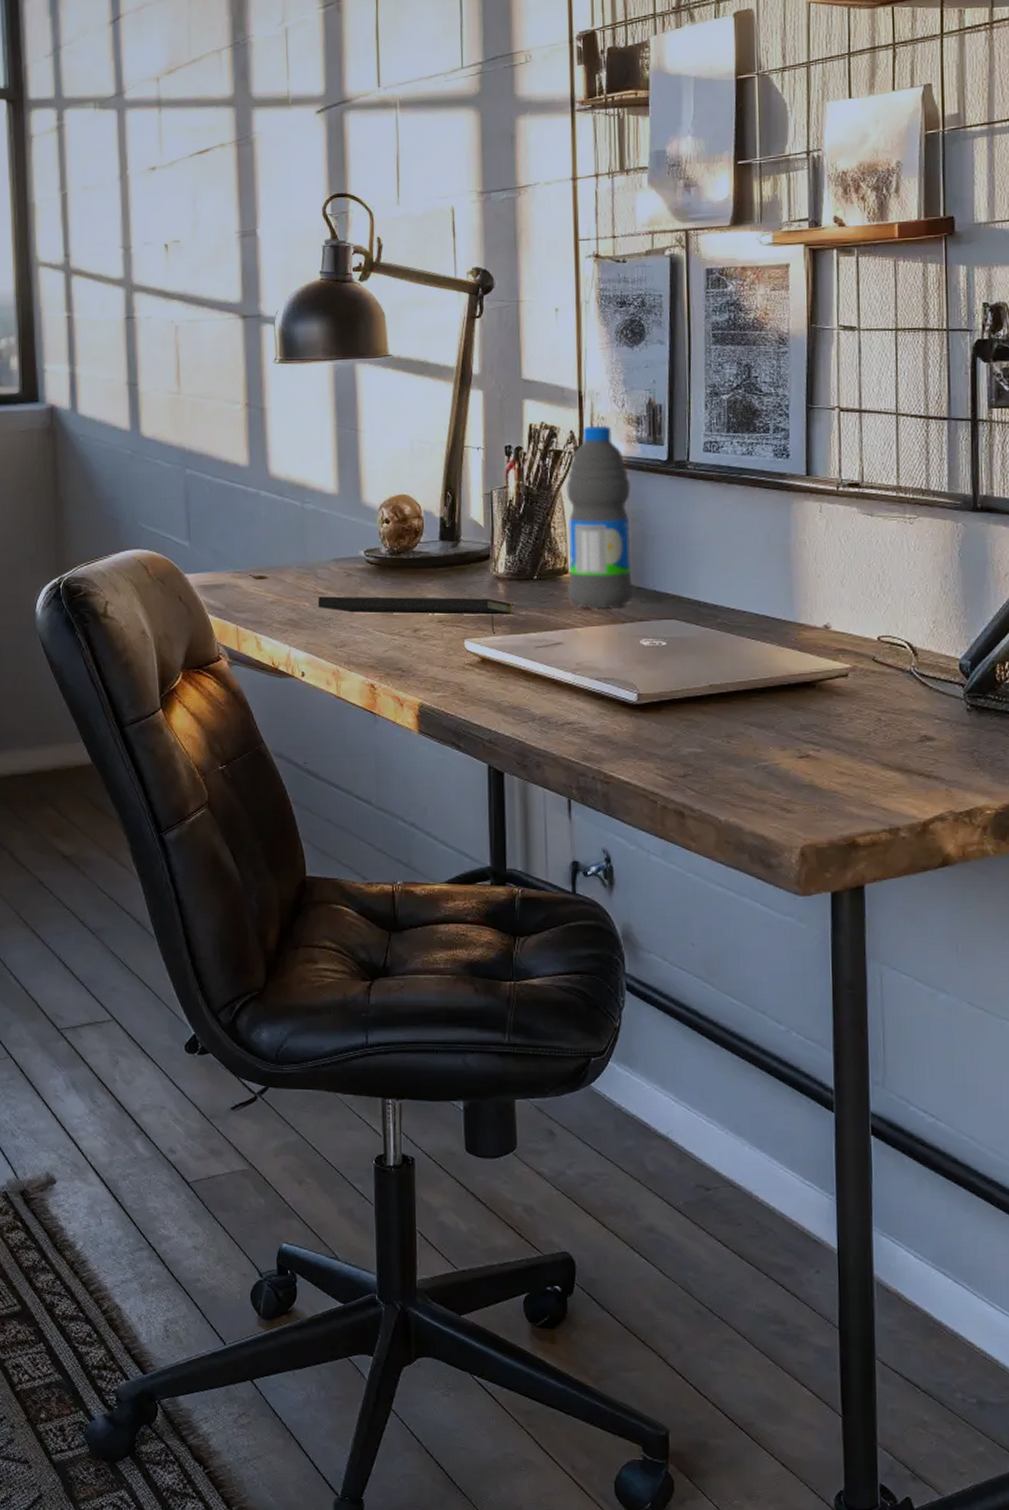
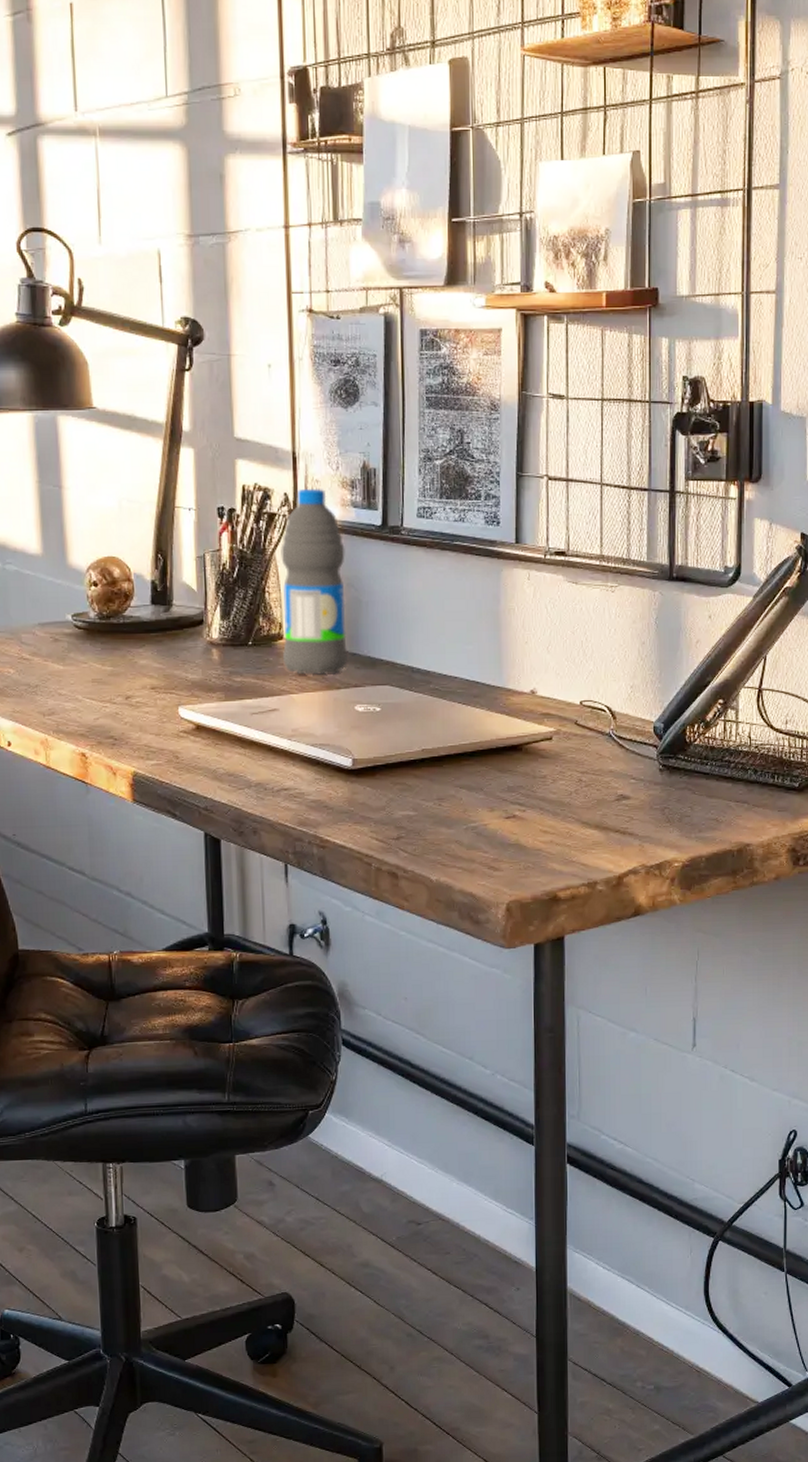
notepad: present [317,596,514,634] -> none [22,662,229,701]

